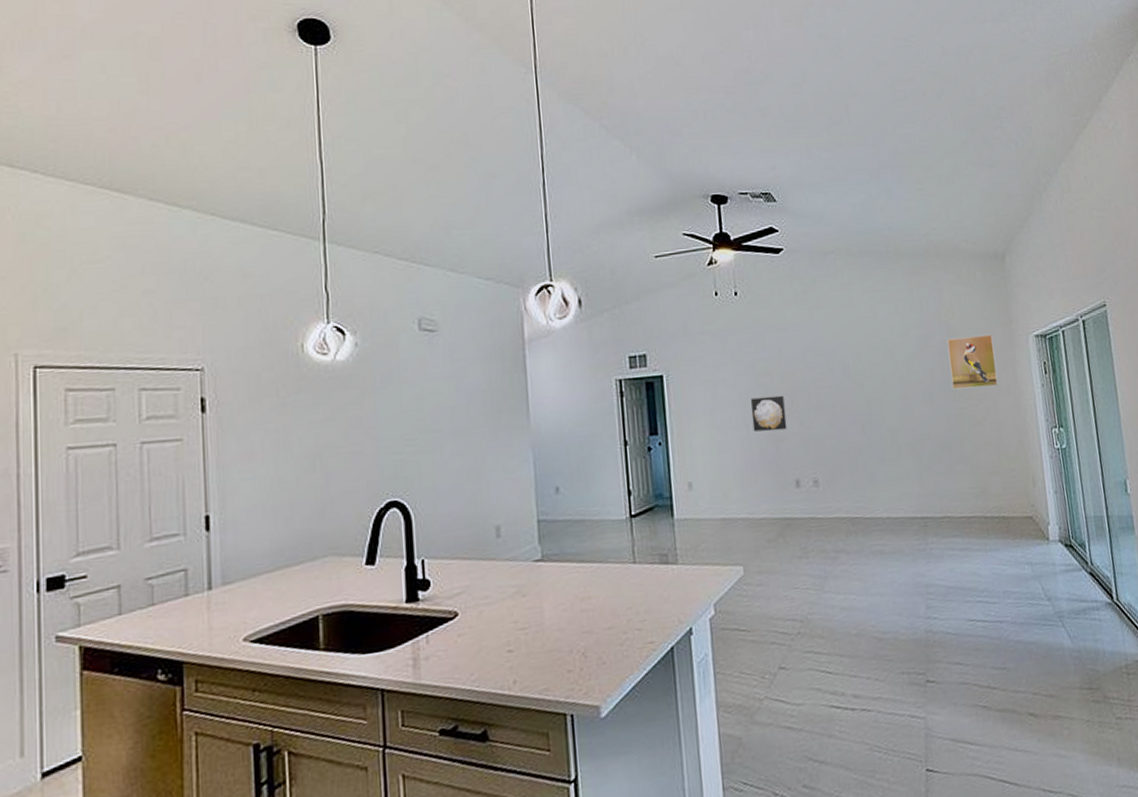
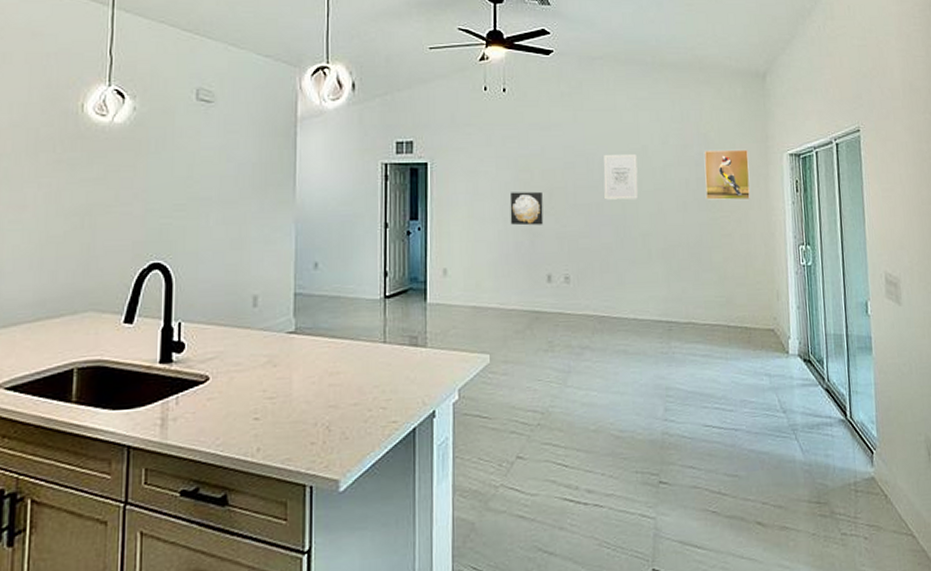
wall art: none [844,349,882,398] -> present [603,155,639,200]

